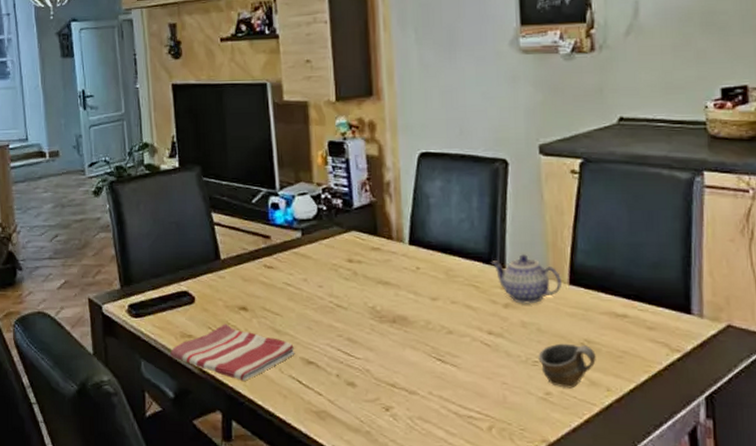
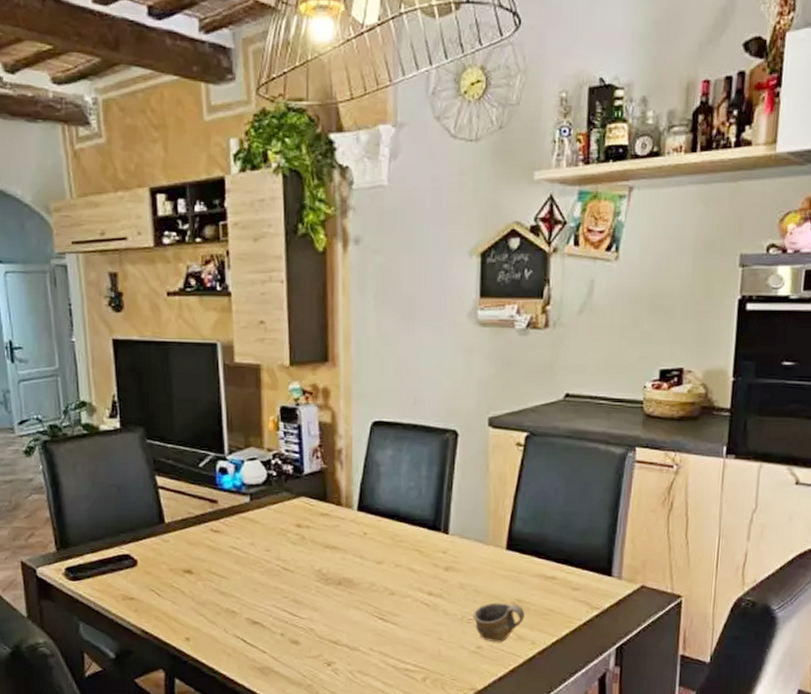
dish towel: present [170,324,295,381] -> none [111,586,241,641]
teapot: present [490,254,561,304] -> none [435,521,499,567]

